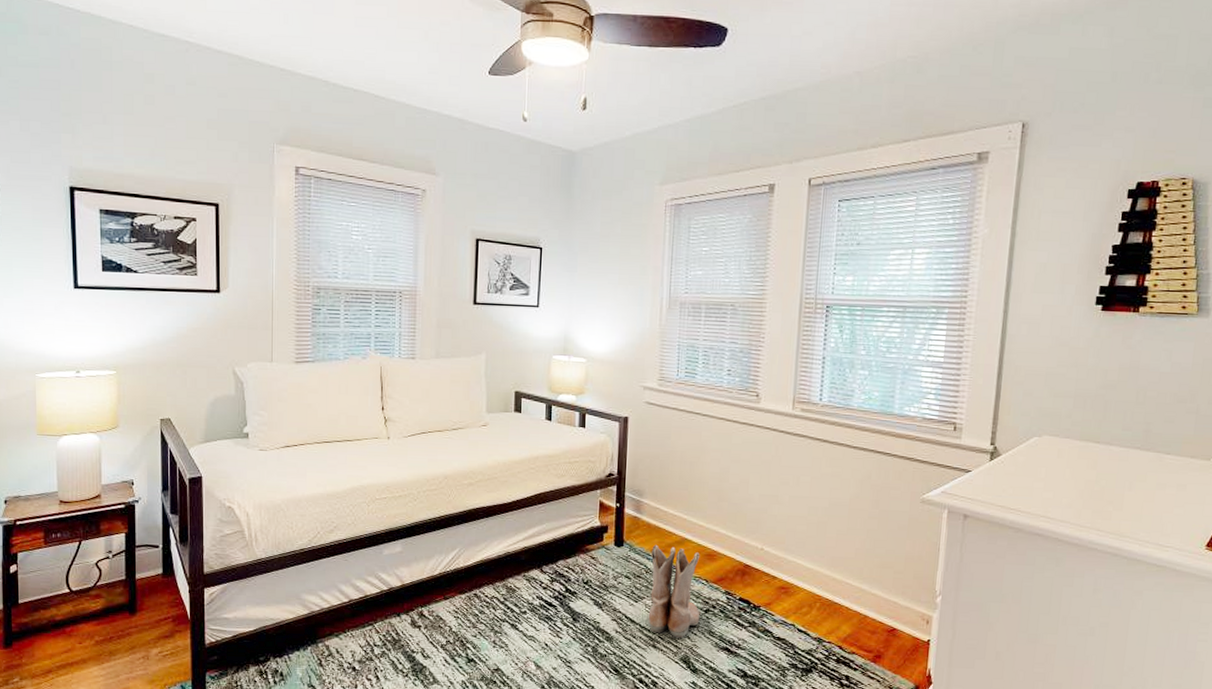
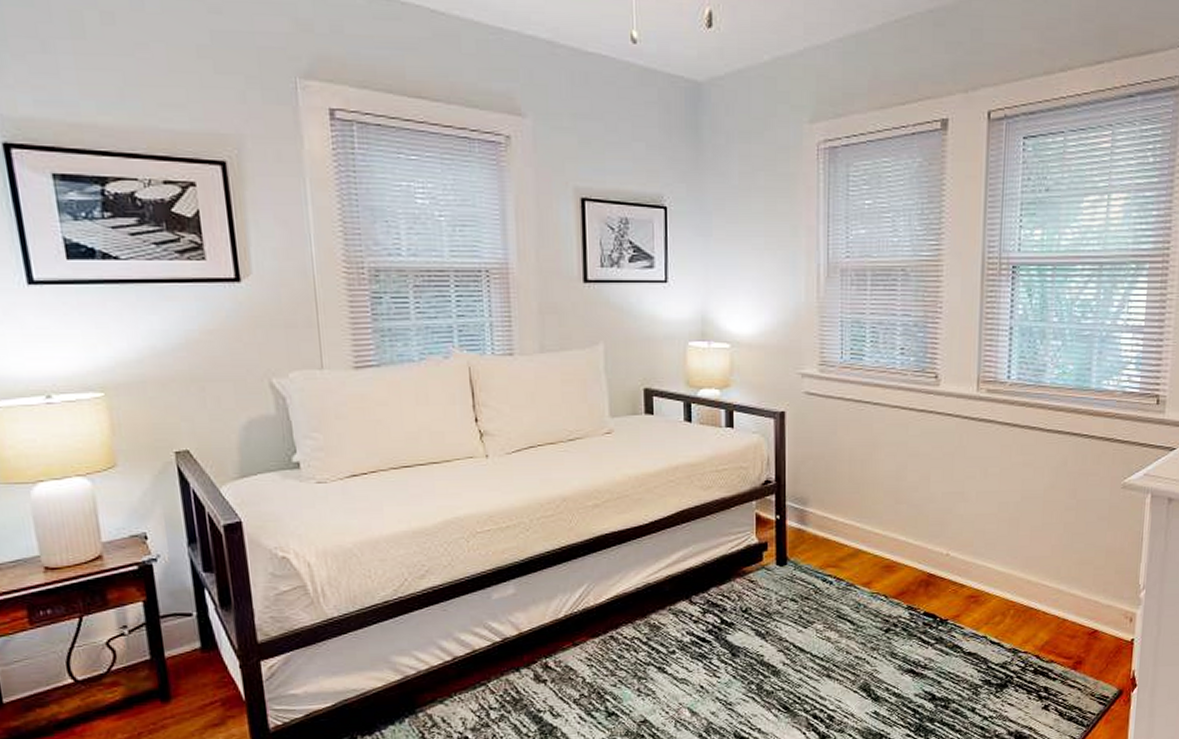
boots: present [648,544,702,638] -> none [819,559,882,664]

